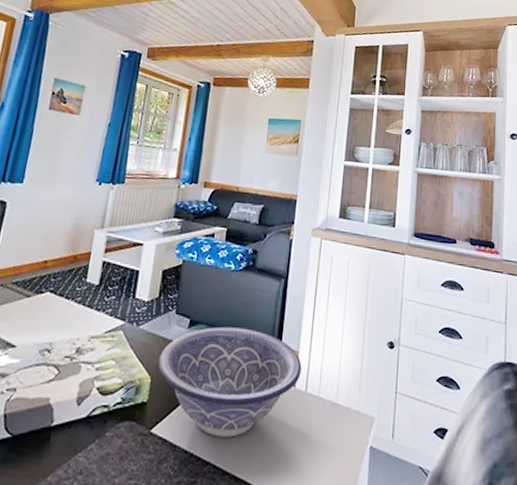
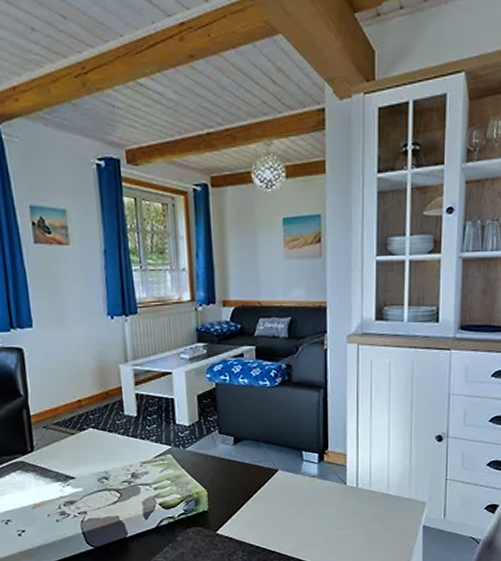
decorative bowl: present [157,326,302,437] -> none [210,439,351,532]

